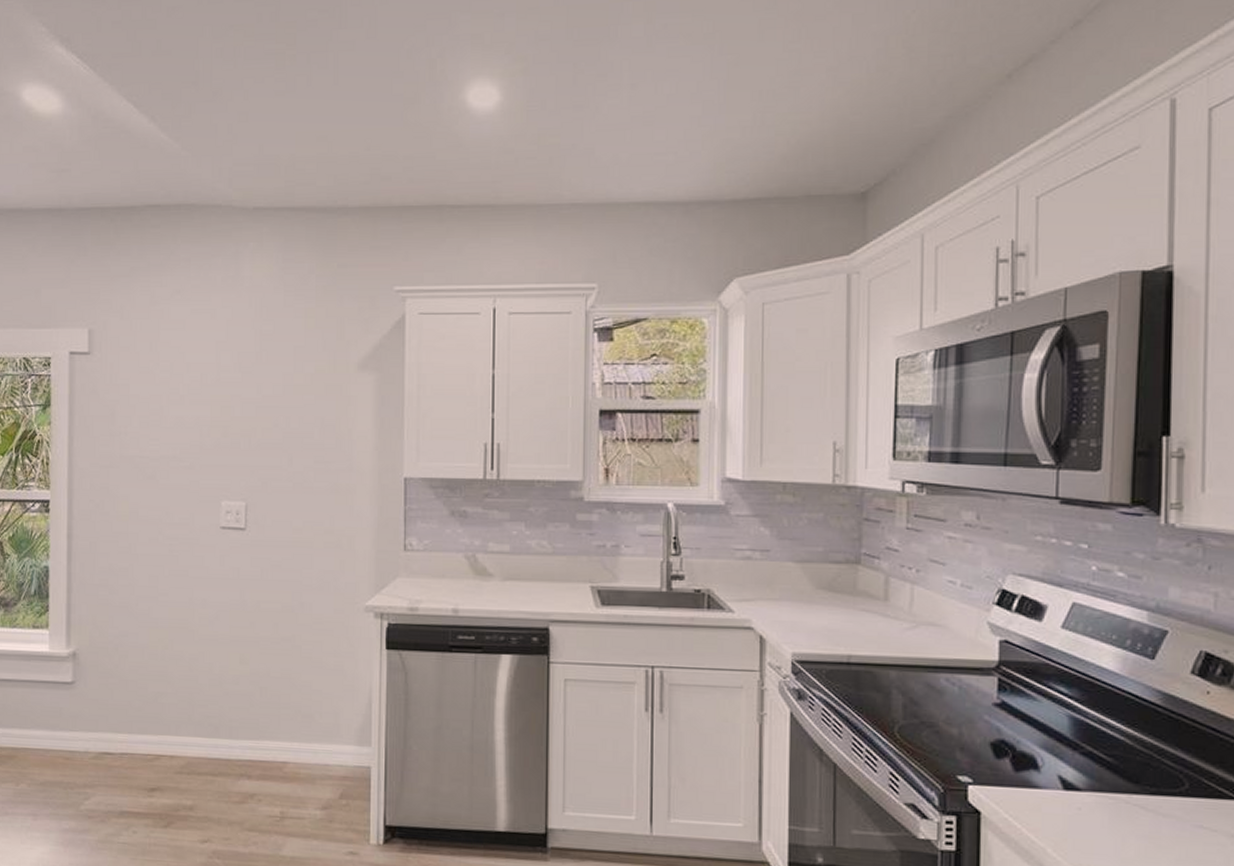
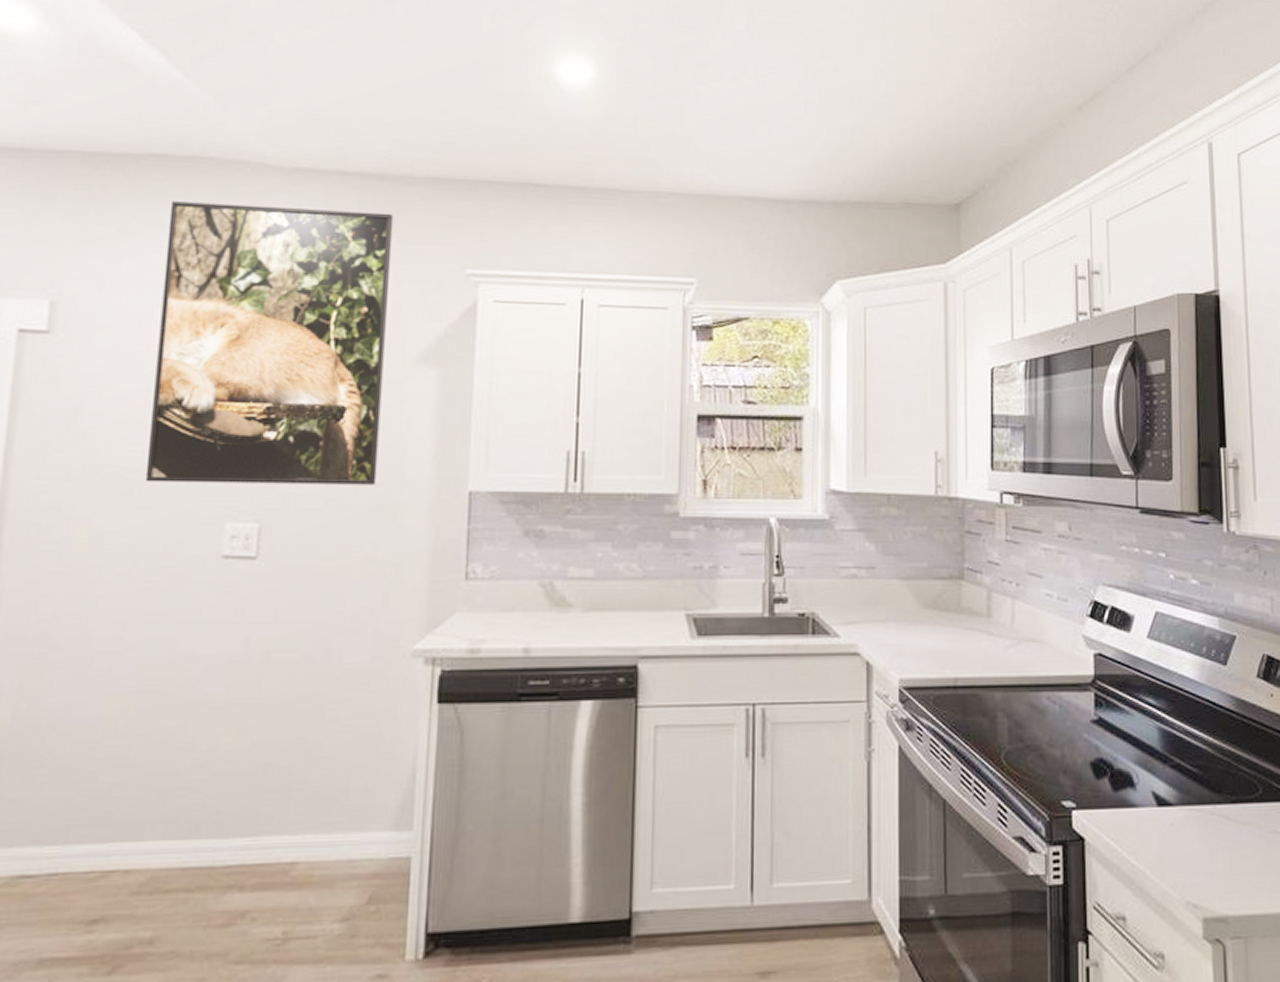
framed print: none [163,241,334,472] -> present [145,201,394,485]

